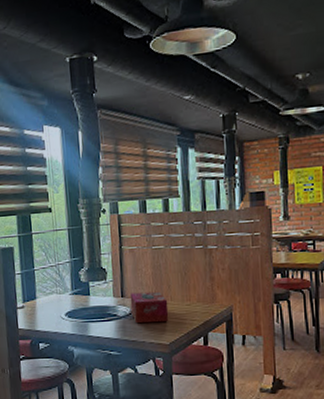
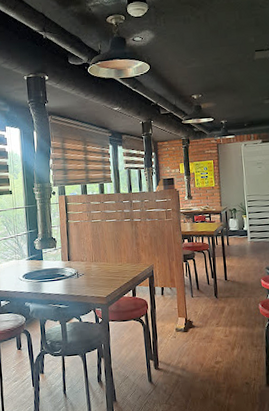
tissue box: present [129,291,169,324] -> none [75,255,106,282]

